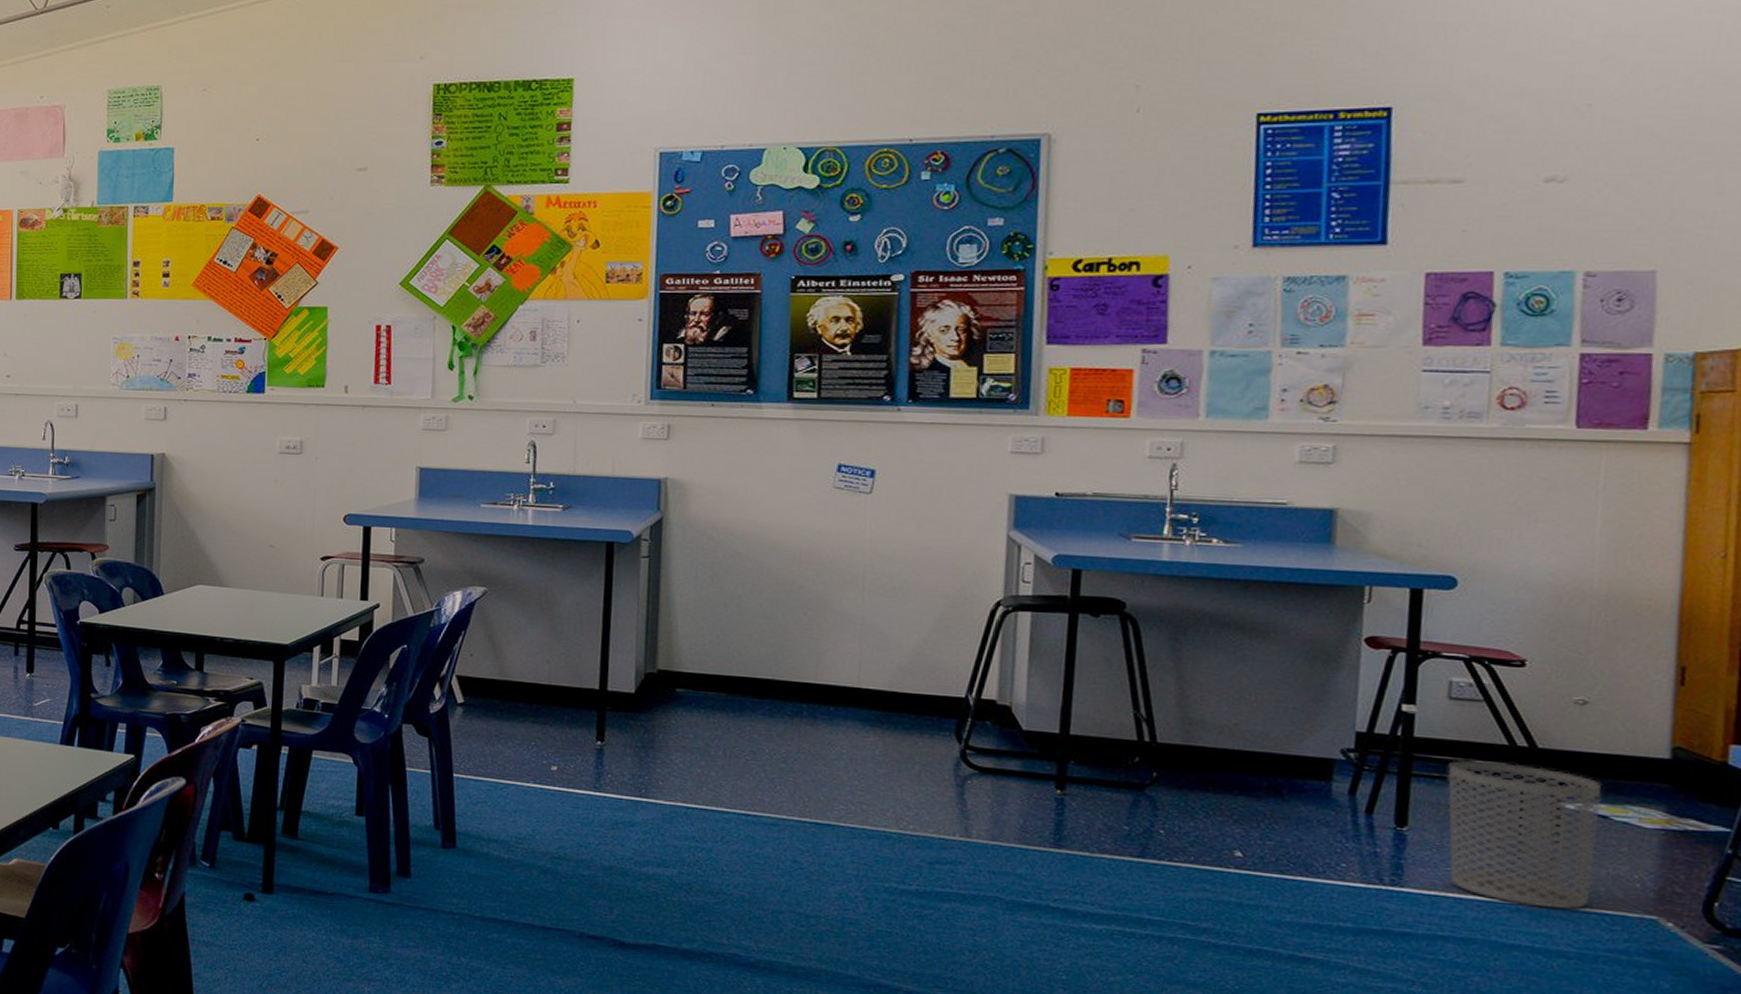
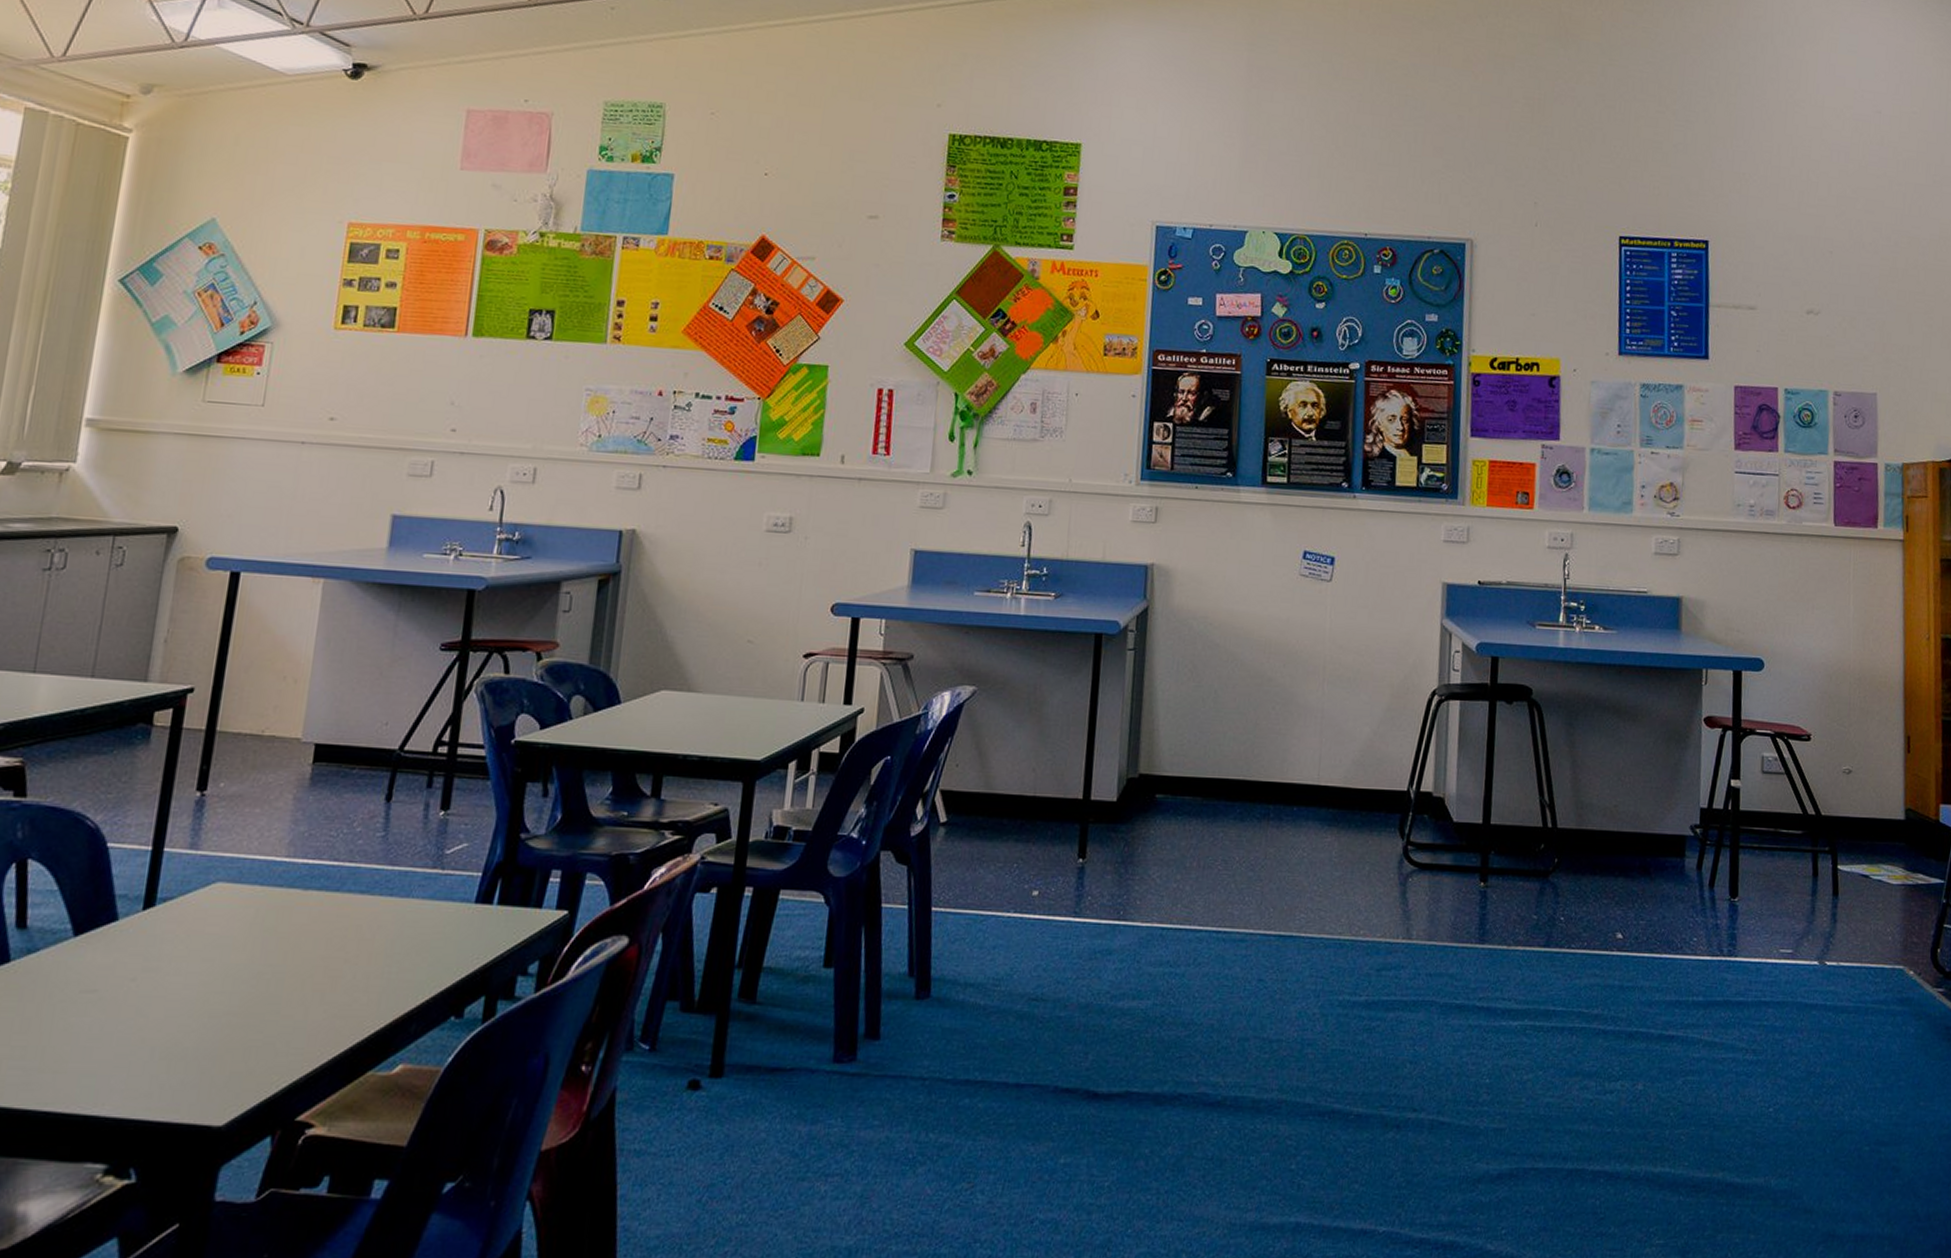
waste bin: present [1447,760,1602,910] -> none [1763,830,1864,967]

